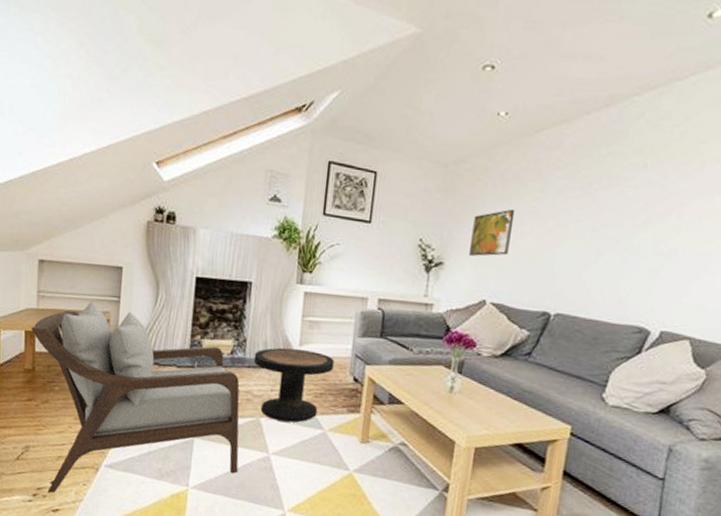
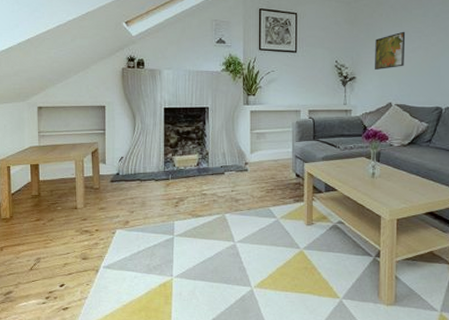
armchair: present [31,301,240,493] -> none [35,135,211,295]
side table: present [253,347,335,423] -> none [216,156,280,215]

